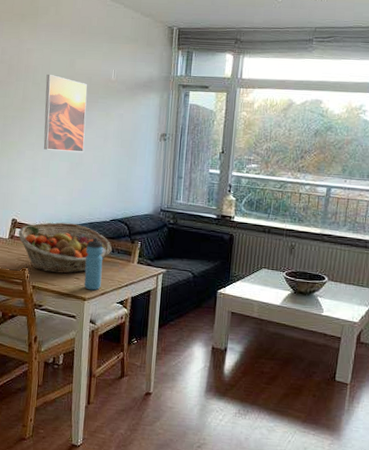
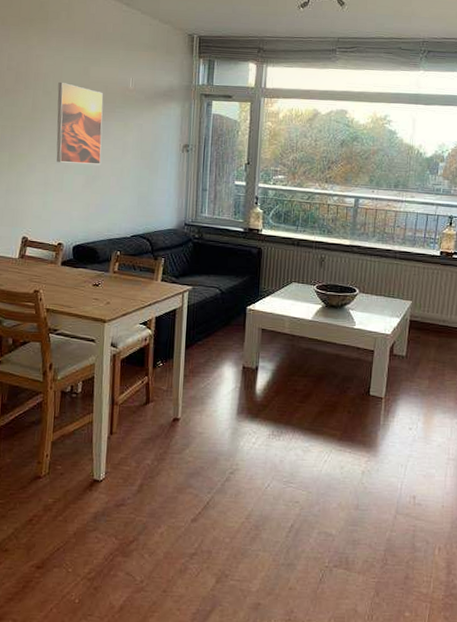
fruit basket: present [18,222,113,274] -> none [29,239,134,295]
water bottle: present [84,237,103,291] -> none [103,254,124,311]

